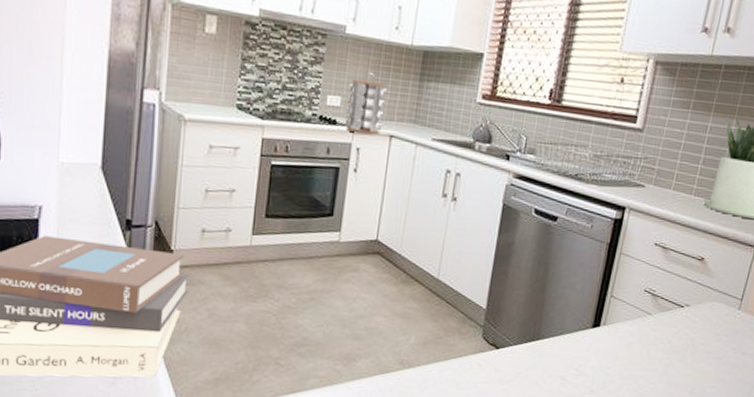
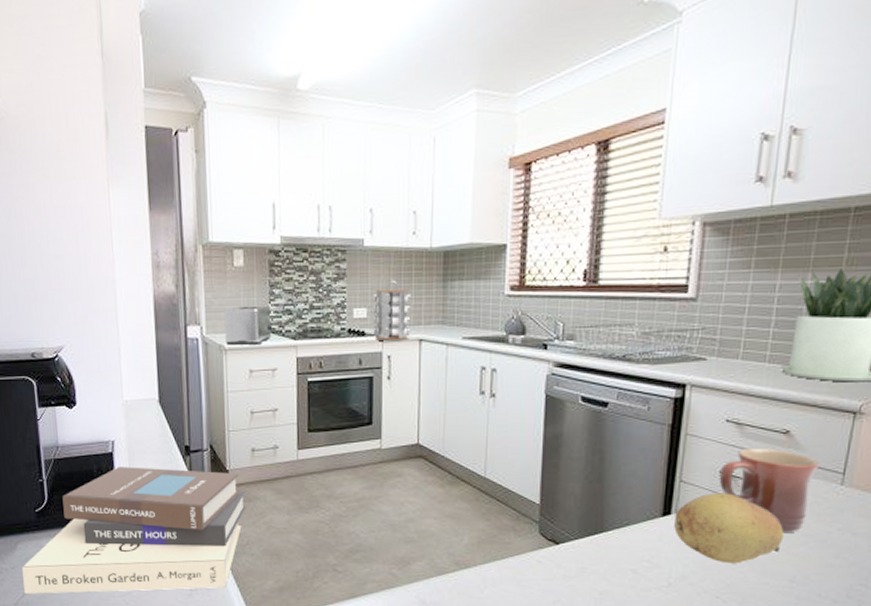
toaster: none [186,75,241,121] -> present [224,305,273,346]
fruit: none [601,309,690,375] -> present [674,493,784,564]
mug: none [643,270,725,349] -> present [719,448,820,532]

